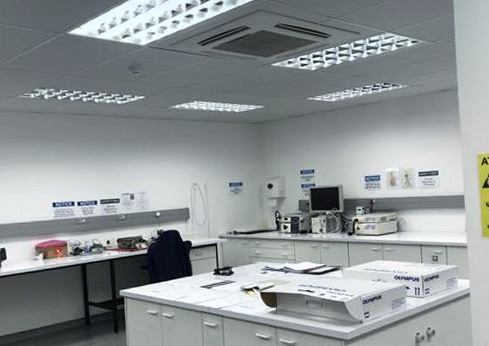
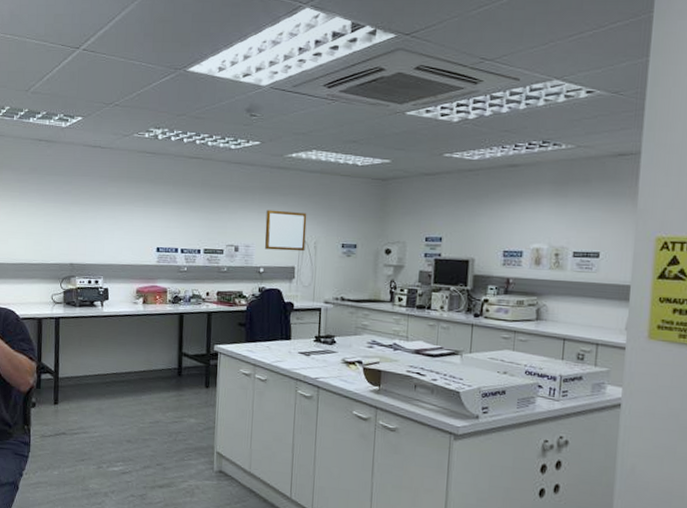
writing board: none [157,157,197,195] -> present [264,210,307,252]

